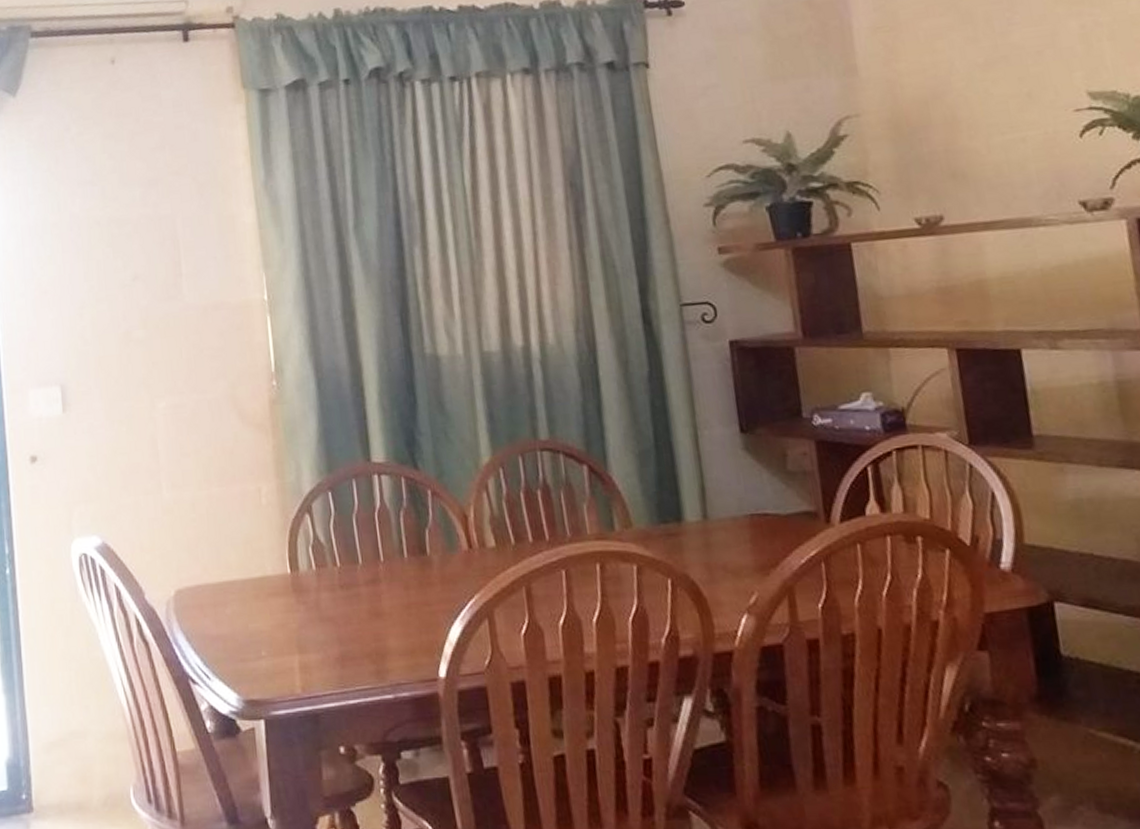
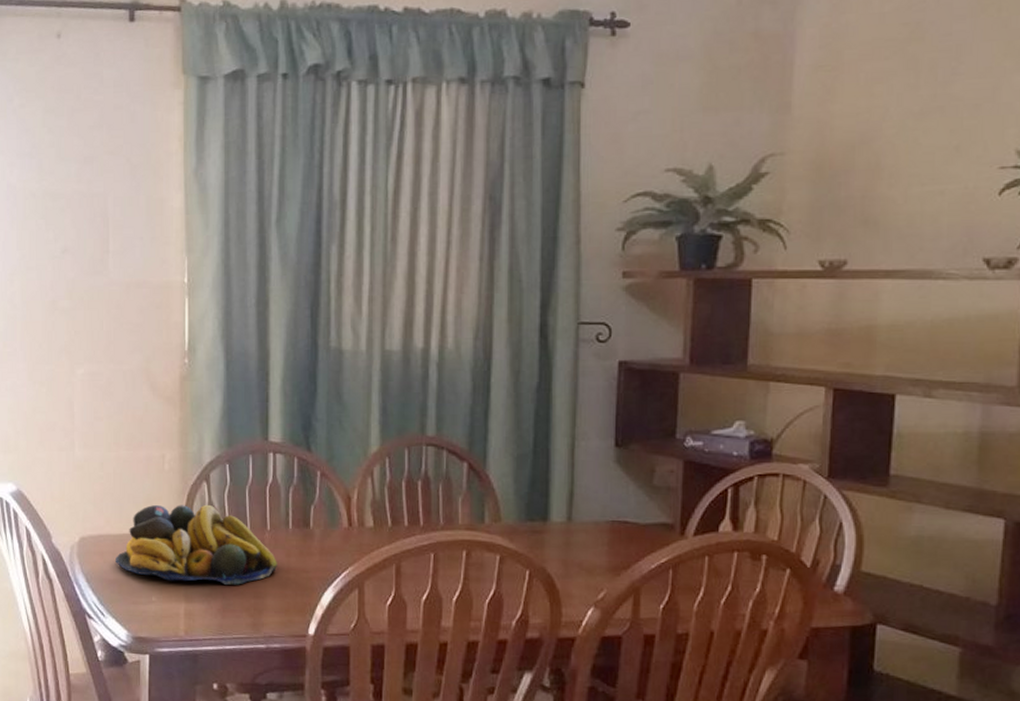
fruit bowl: none [217,539,396,631] -> present [116,504,277,585]

